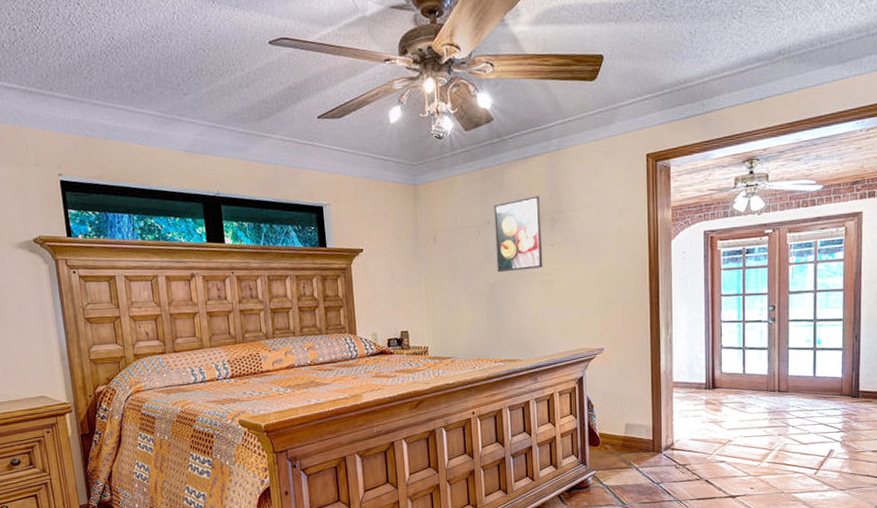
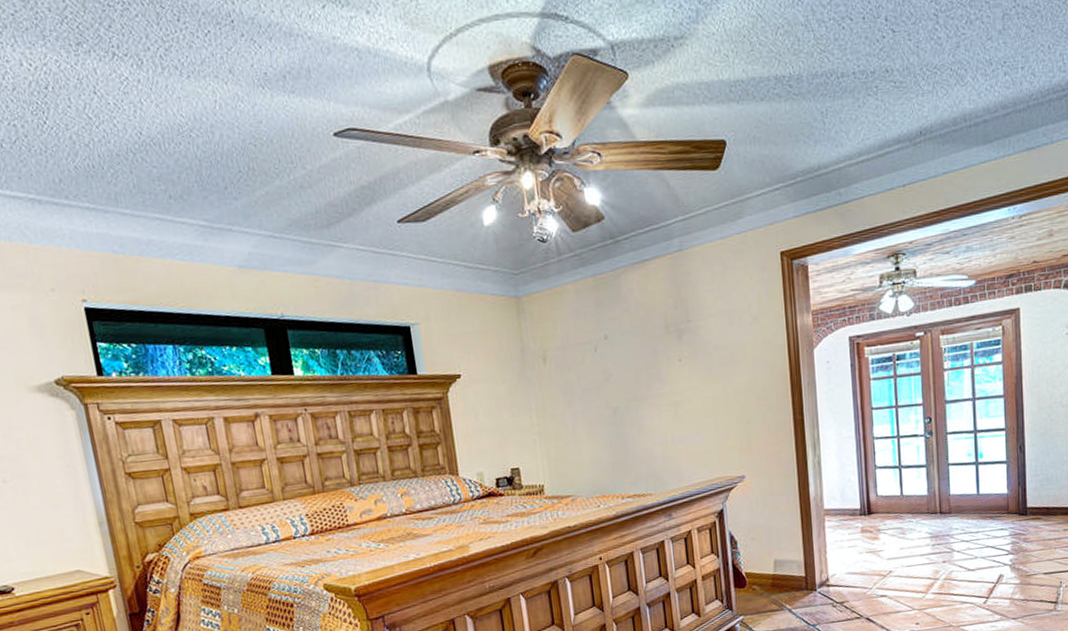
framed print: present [494,196,543,273] -> none [611,304,671,395]

